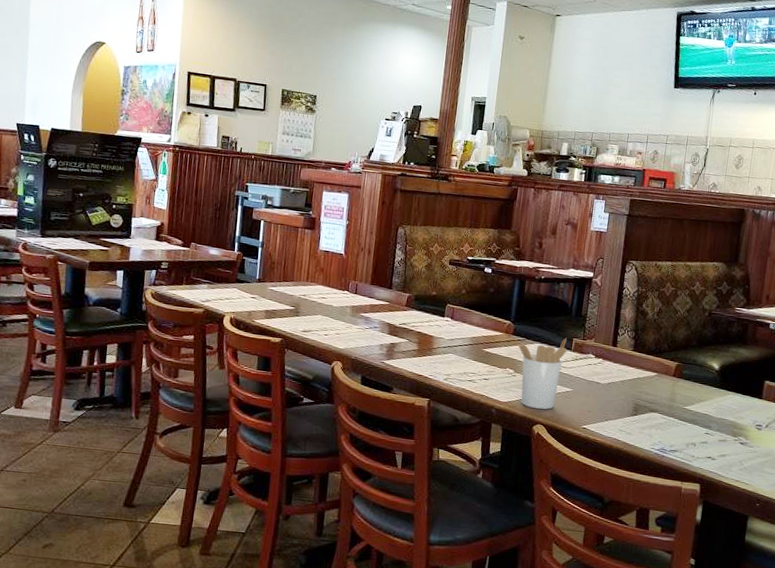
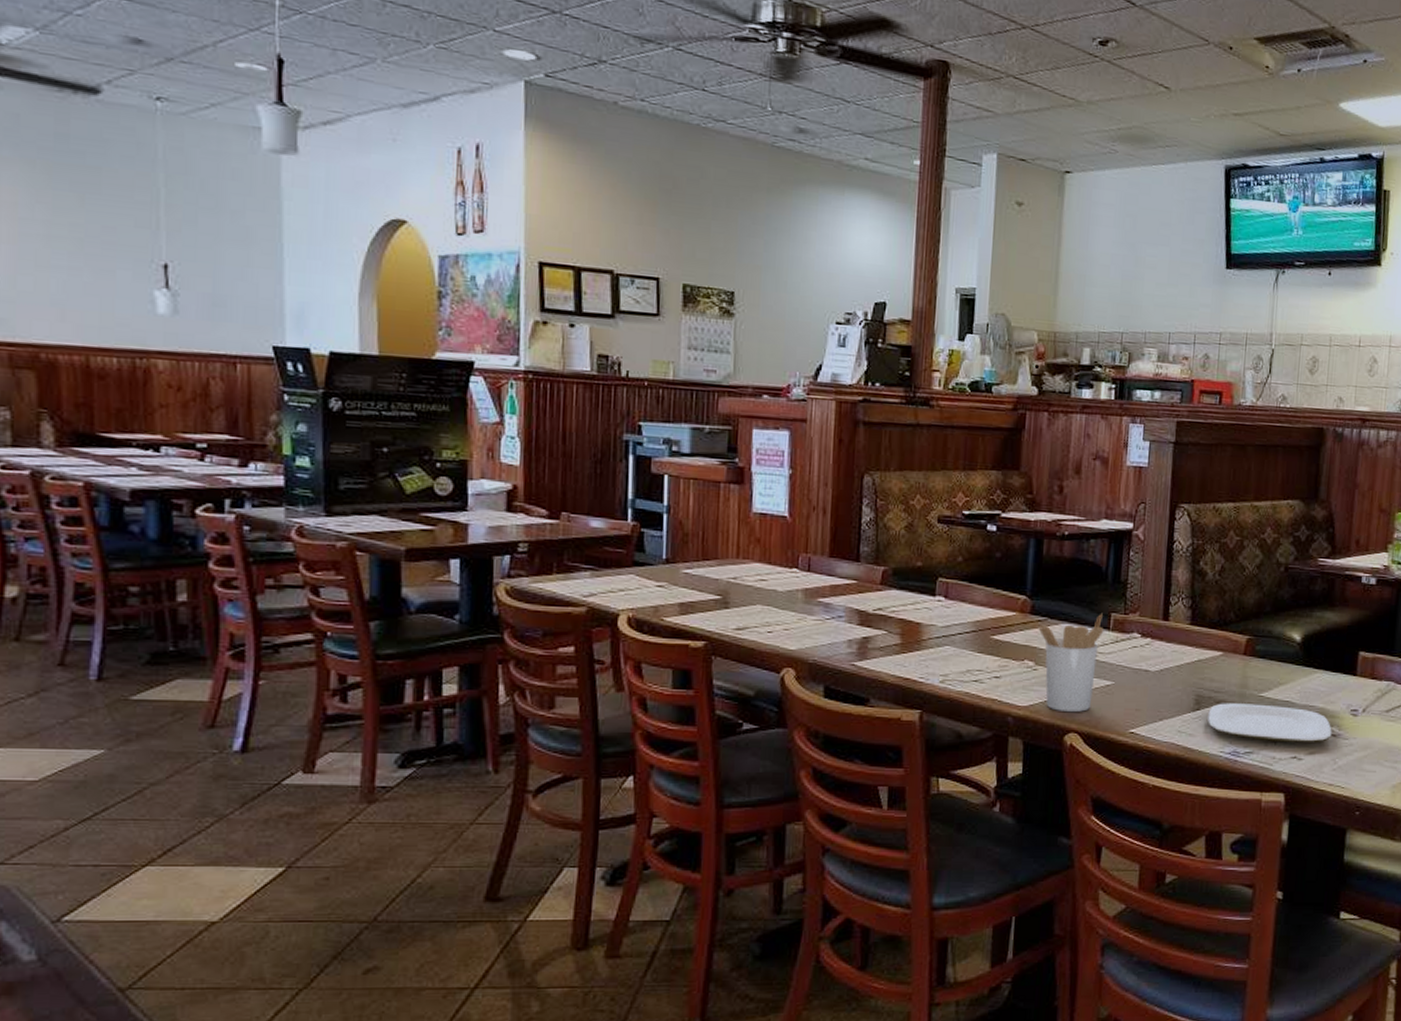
plate: none [643,411,741,448] -> present [1208,703,1332,743]

